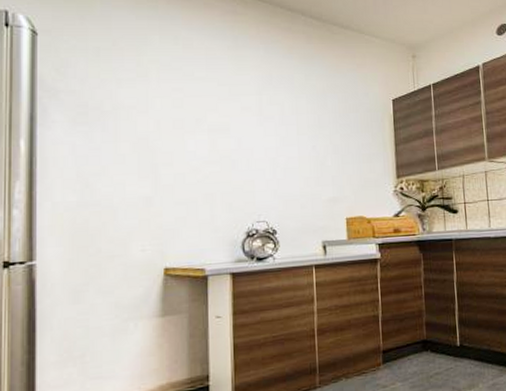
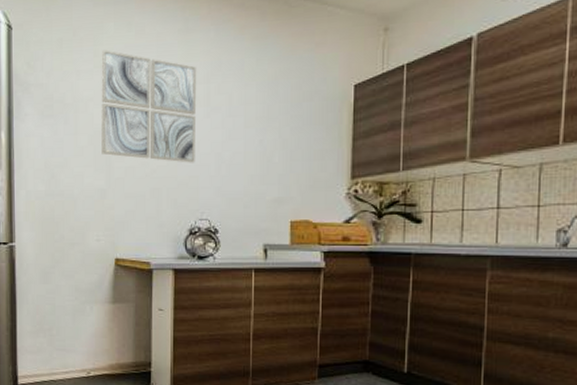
wall art: none [145,60,250,168] -> present [101,50,197,163]

